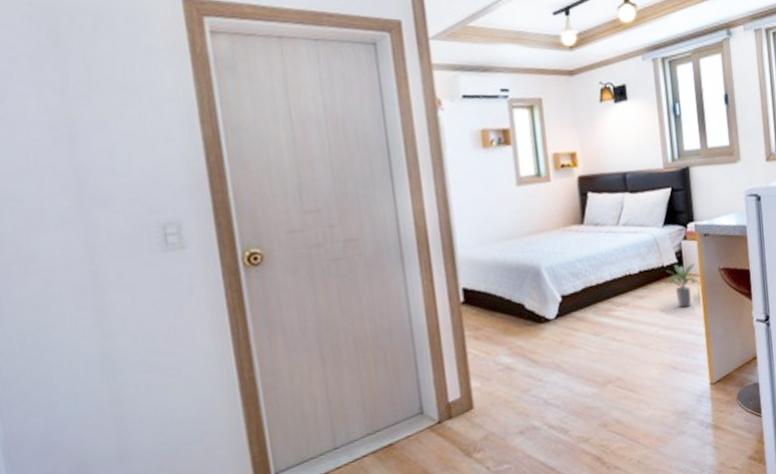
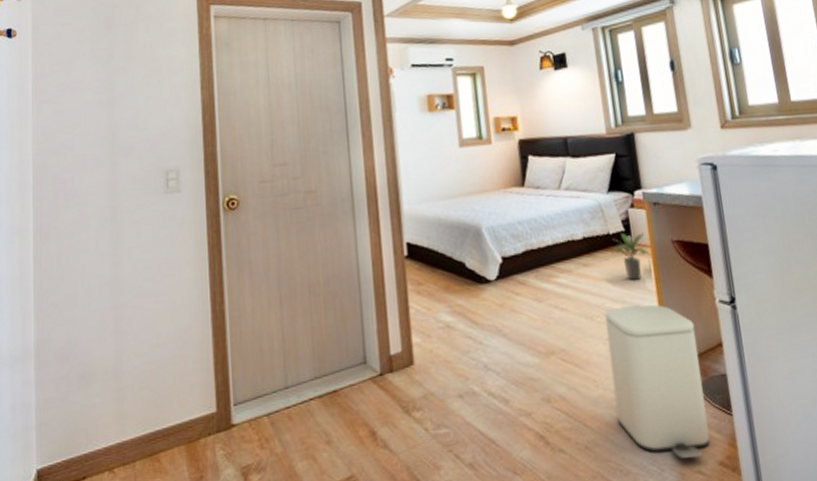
pedal bin: none [657,328,743,459] -> present [604,305,710,460]

